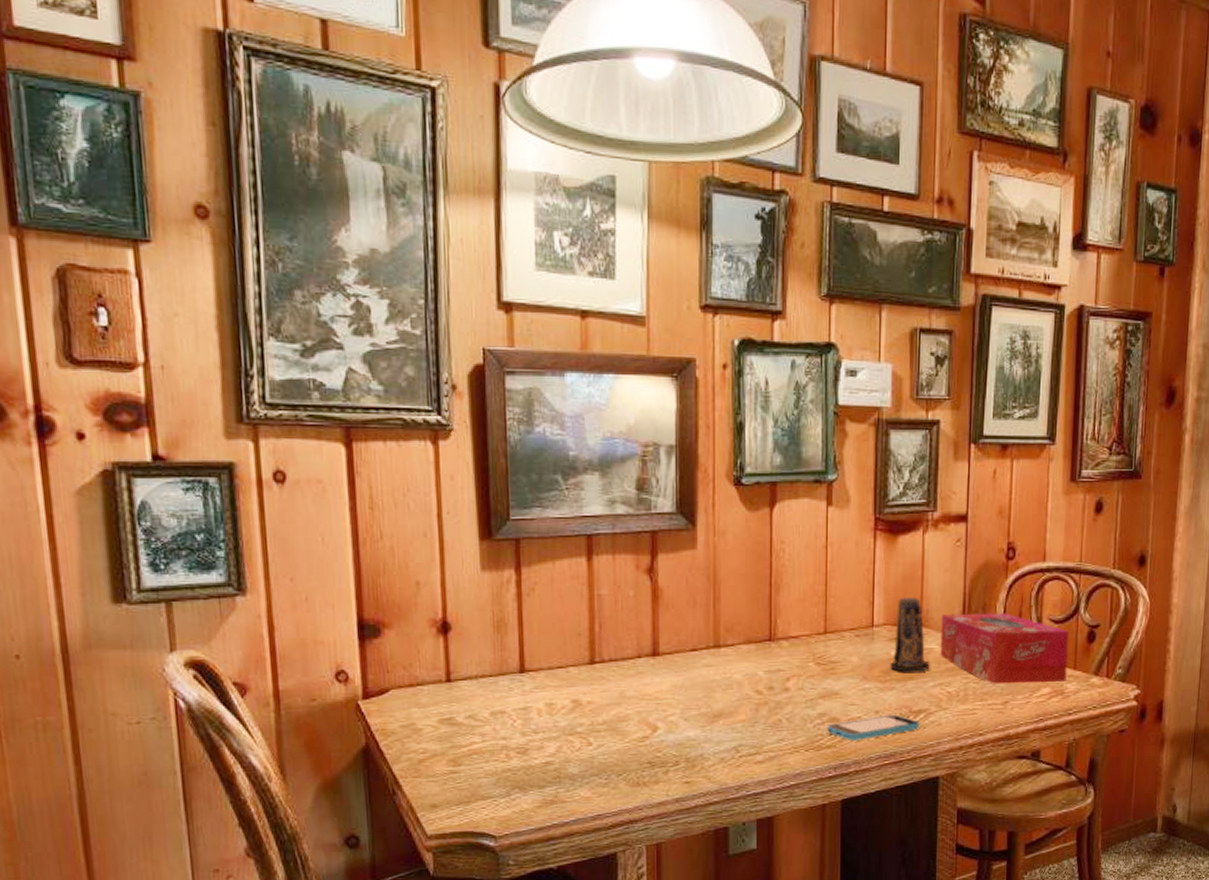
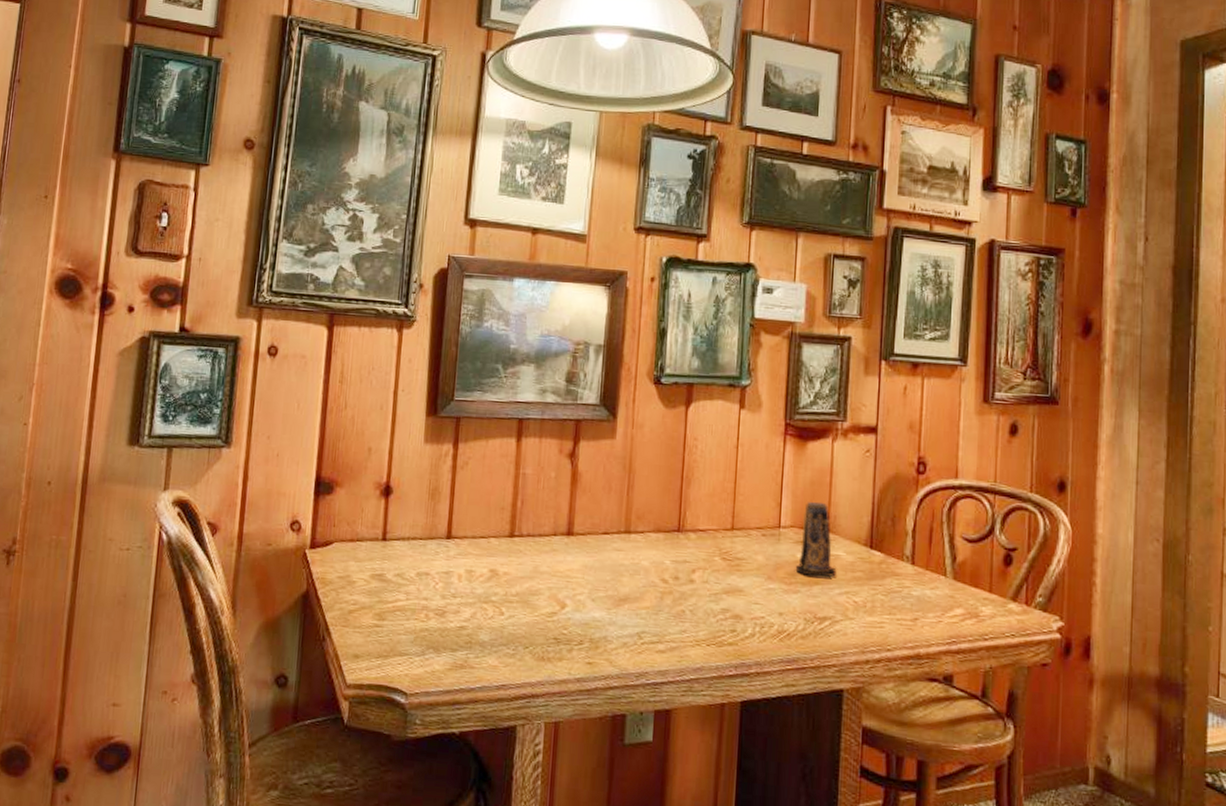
smartphone: present [827,714,920,741] -> none [729,618,825,641]
tissue box: present [940,613,1069,684] -> none [847,522,983,604]

